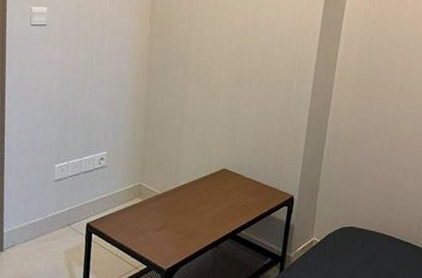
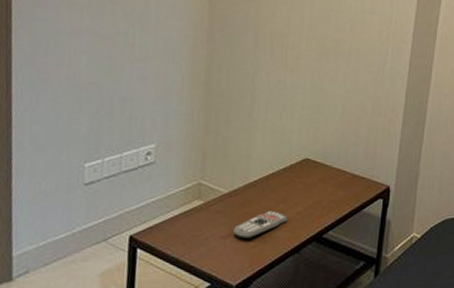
remote control: none [165,210,208,232] -> present [233,211,287,238]

